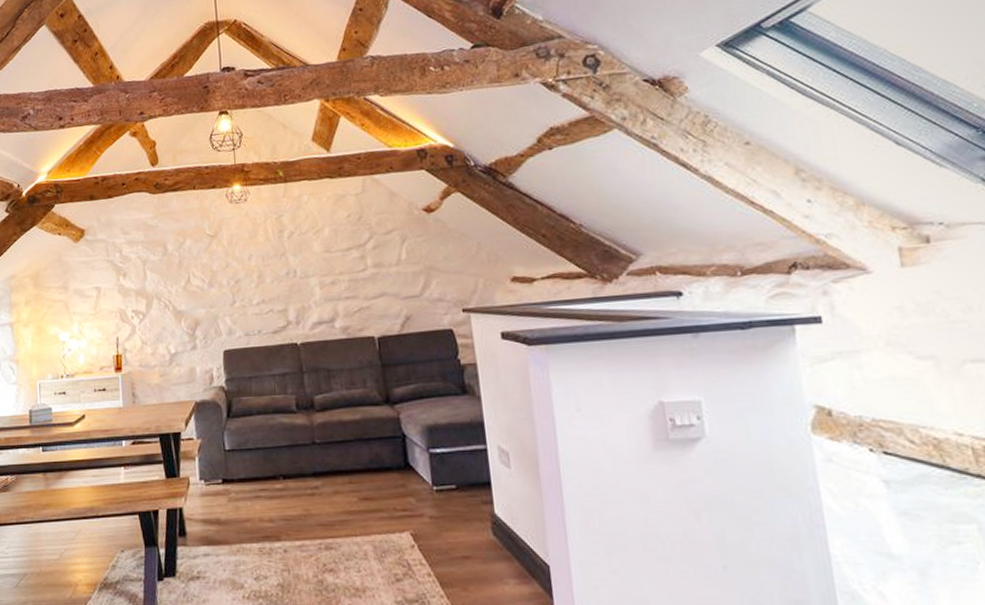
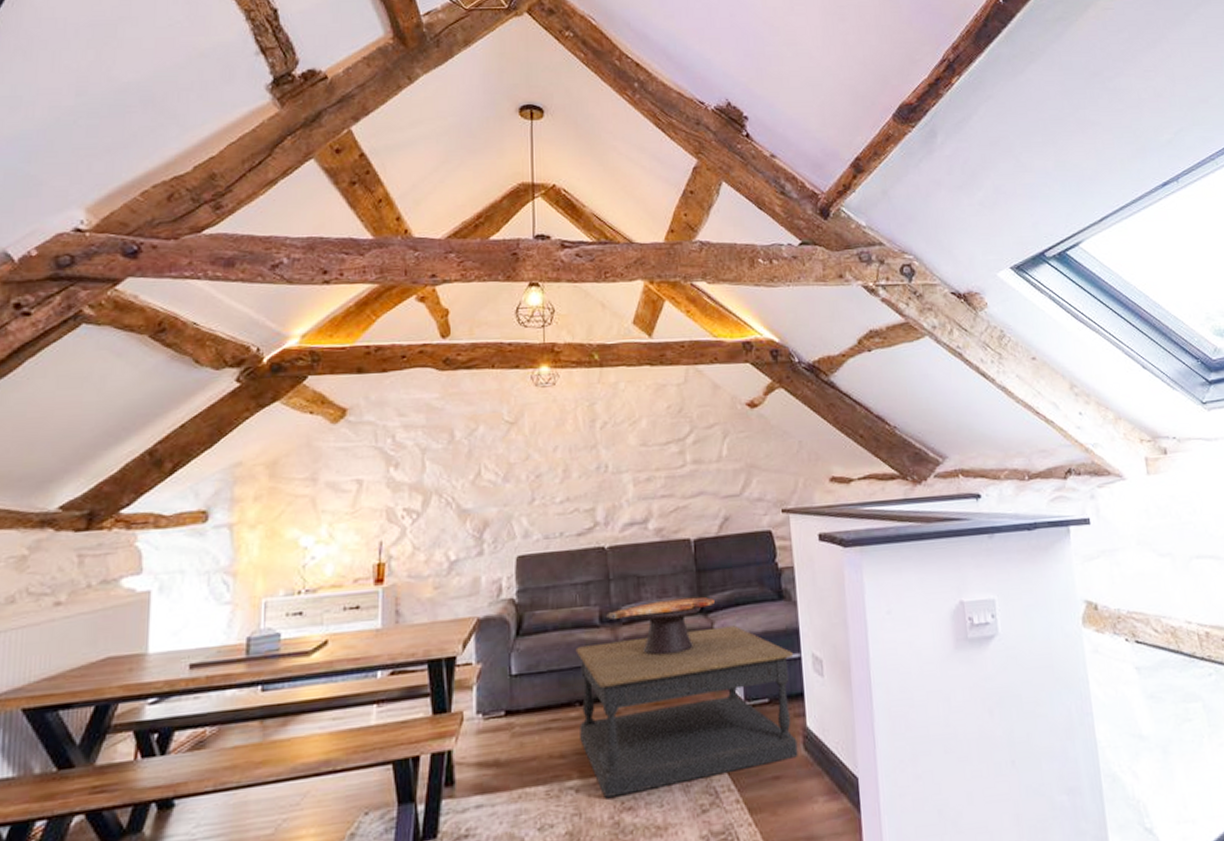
coffee table: none [277,416,487,559] -> present [575,625,798,798]
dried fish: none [302,389,400,440] -> present [606,596,715,656]

